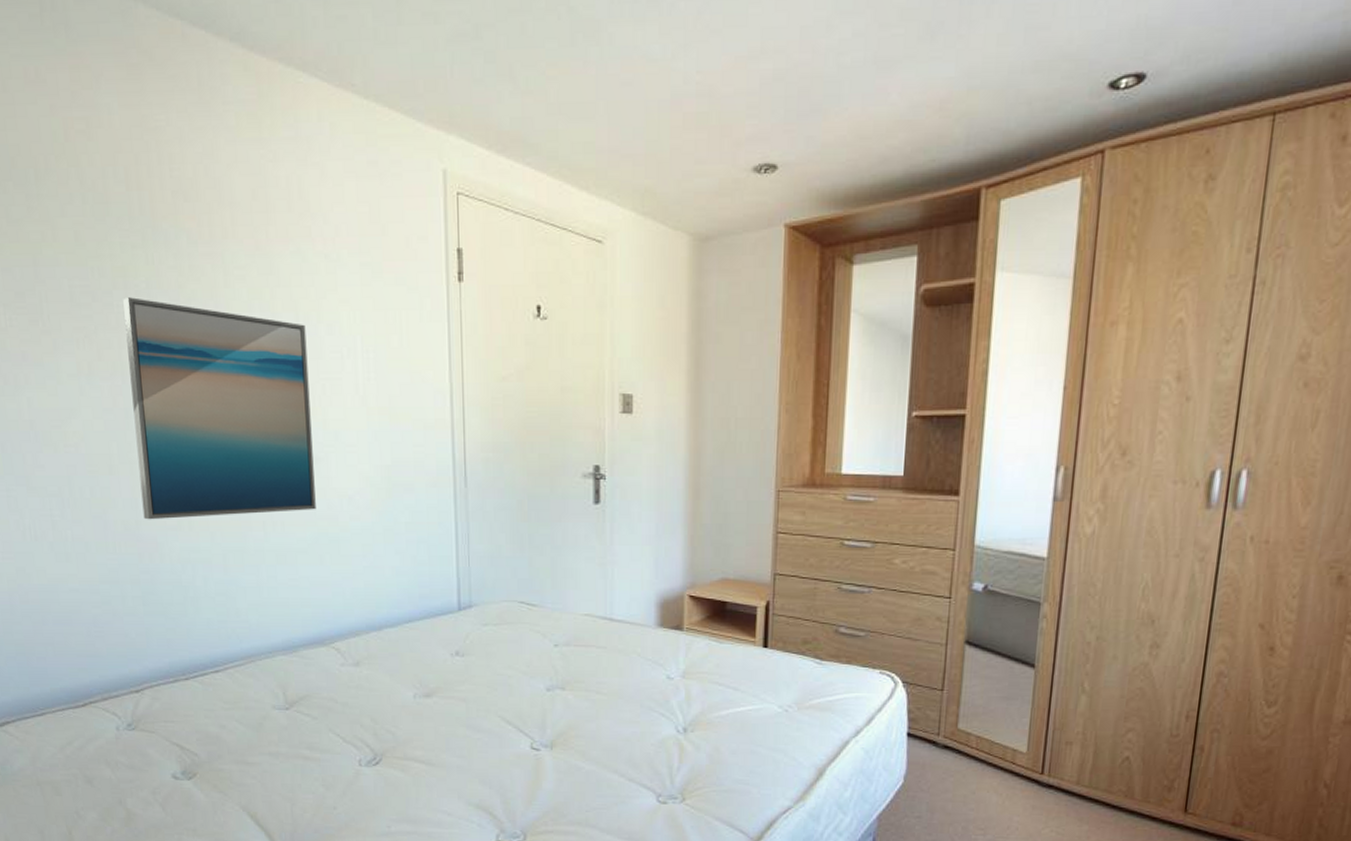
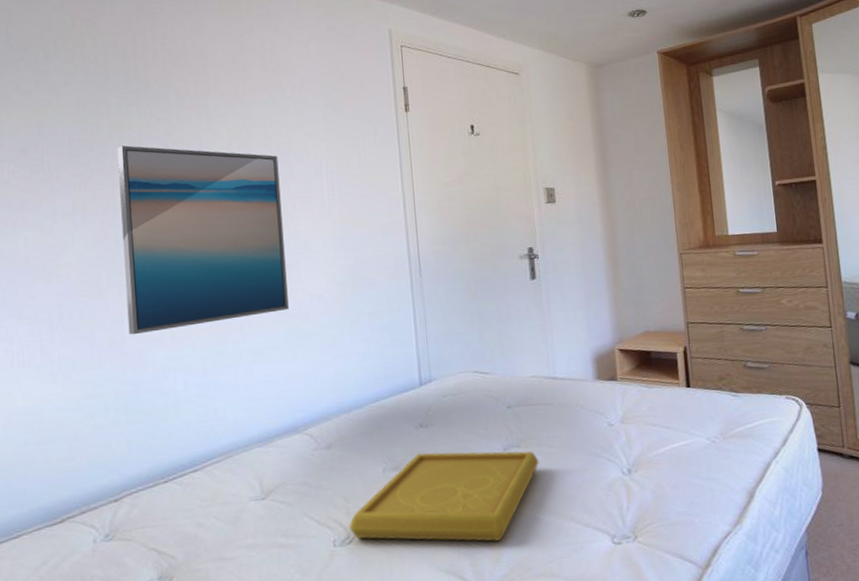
serving tray: none [376,683,585,783] -> present [349,451,539,541]

